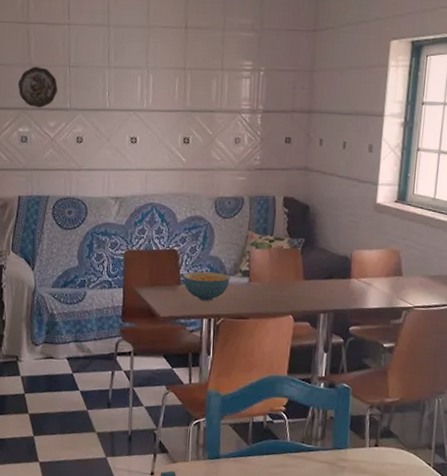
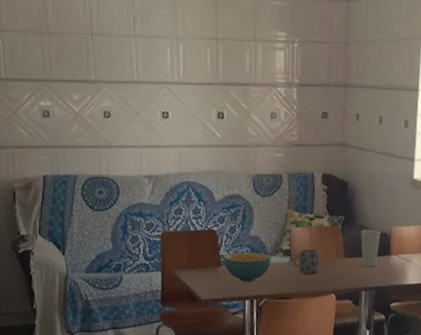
decorative plate: present [17,67,58,108] -> none [35,34,80,79]
mug: none [251,269,279,295] -> present [292,248,320,274]
cup: none [320,252,342,290] -> present [360,229,381,268]

